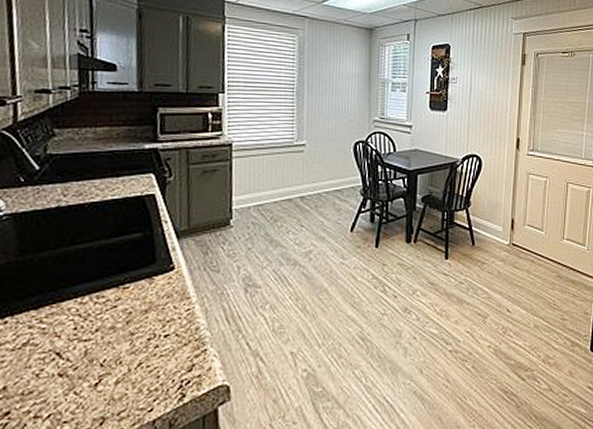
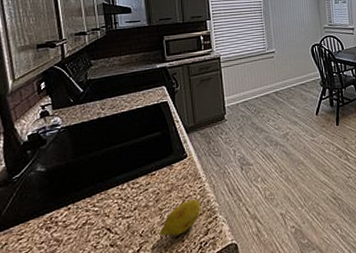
fruit: none [128,324,187,369] -> present [160,199,201,236]

